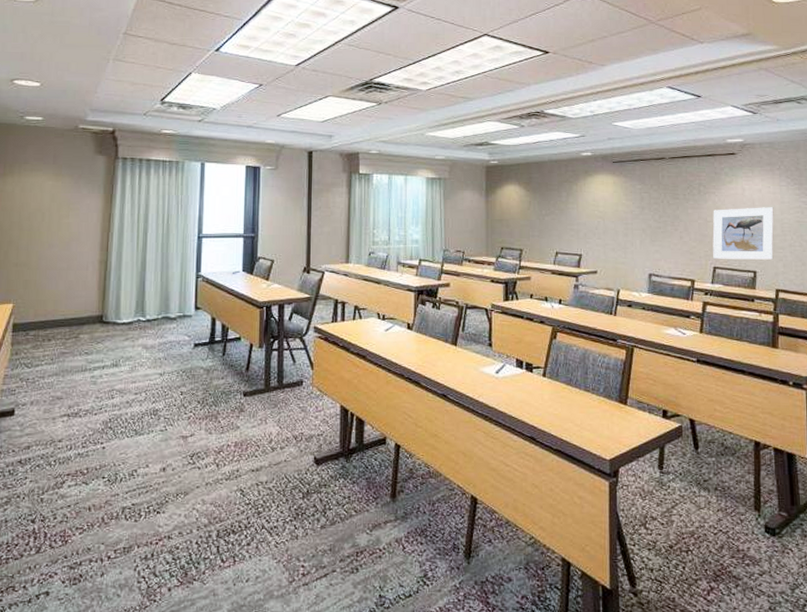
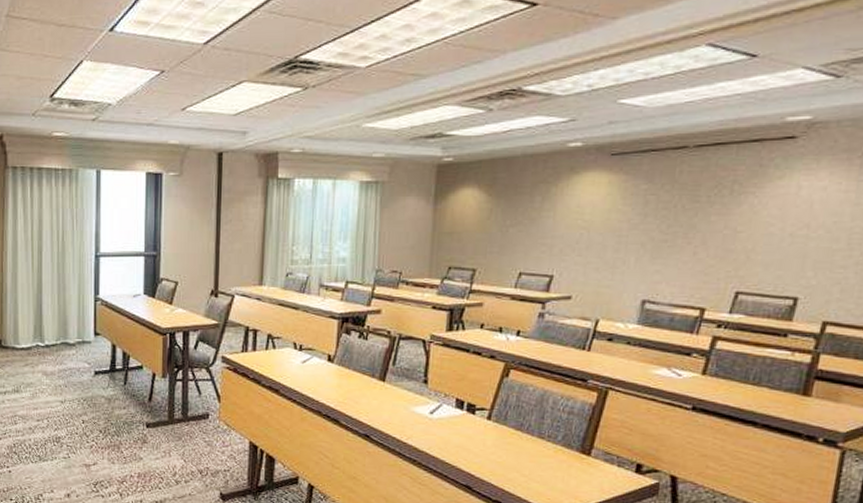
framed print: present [712,207,774,260] -> none [737,211,842,283]

